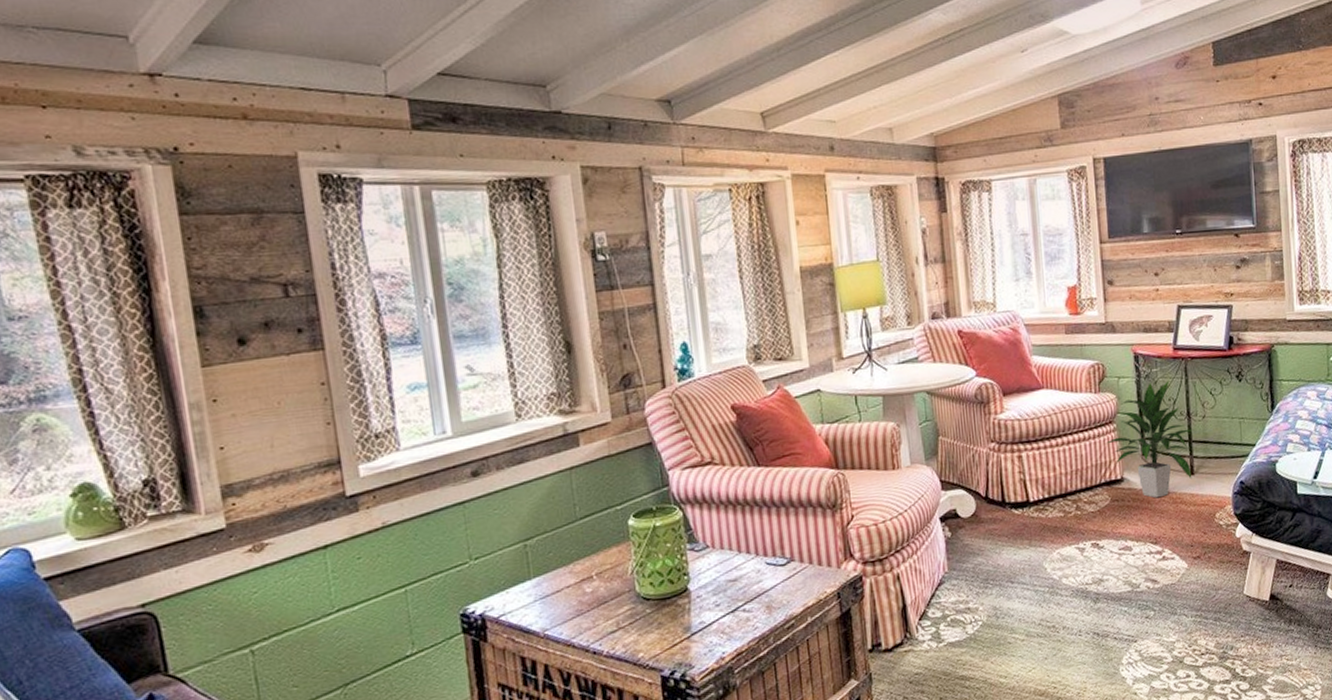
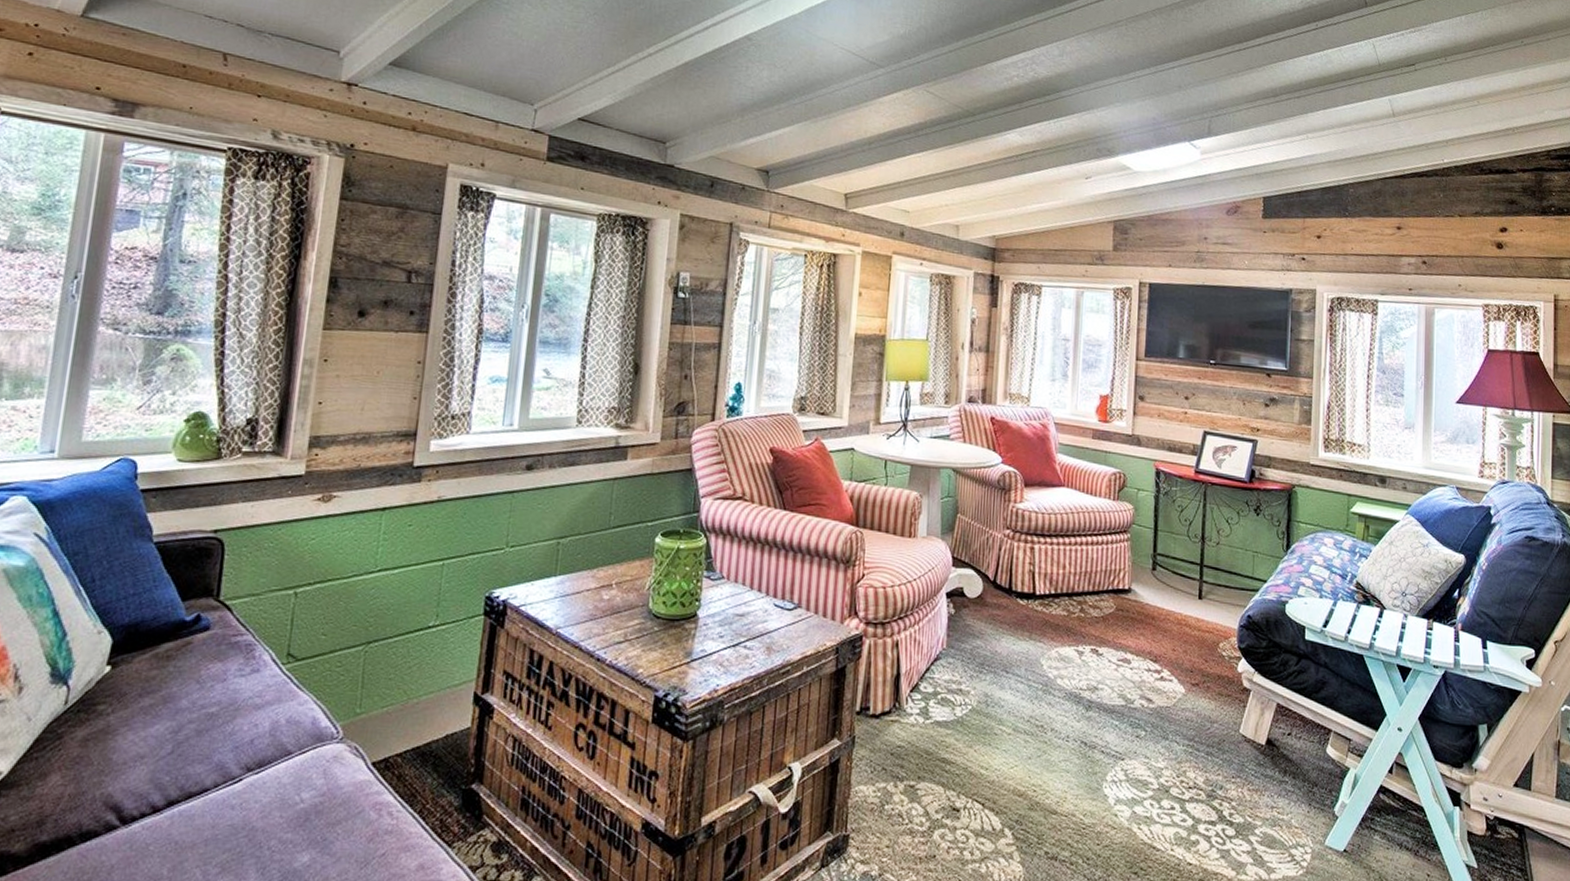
indoor plant: present [1105,381,1194,498] -> none [1117,500,1207,616]

